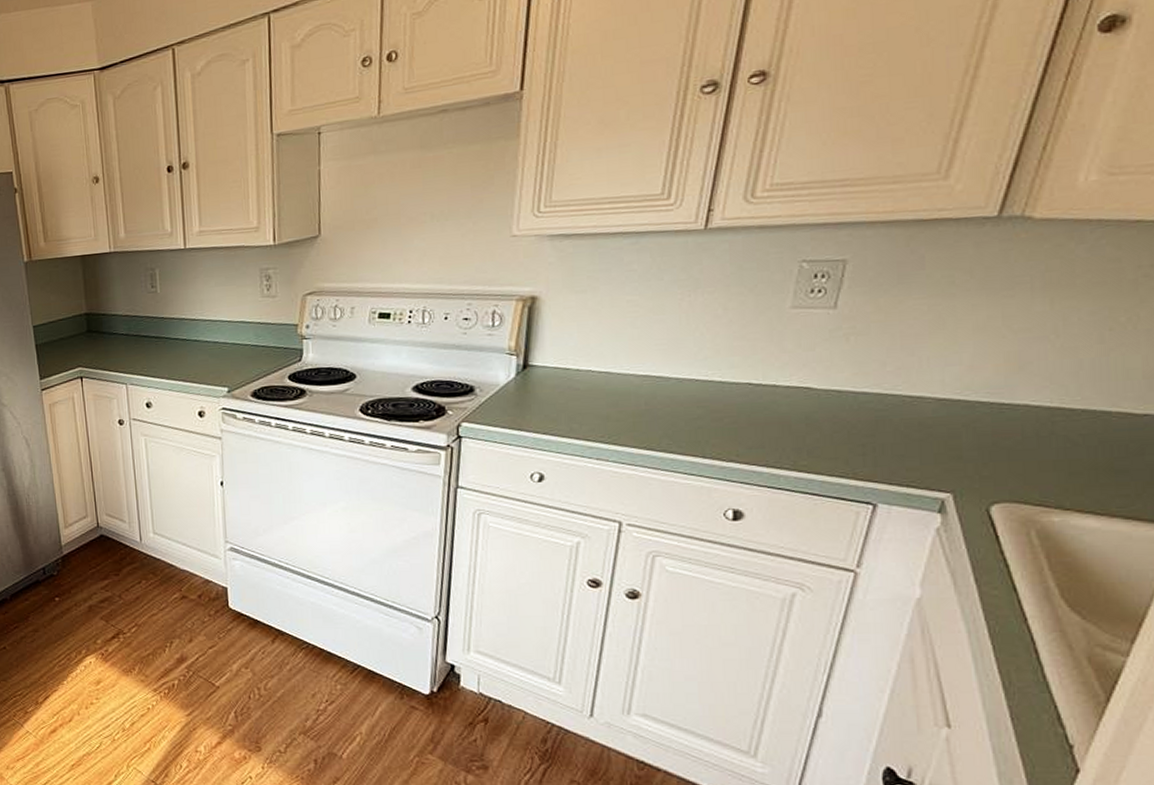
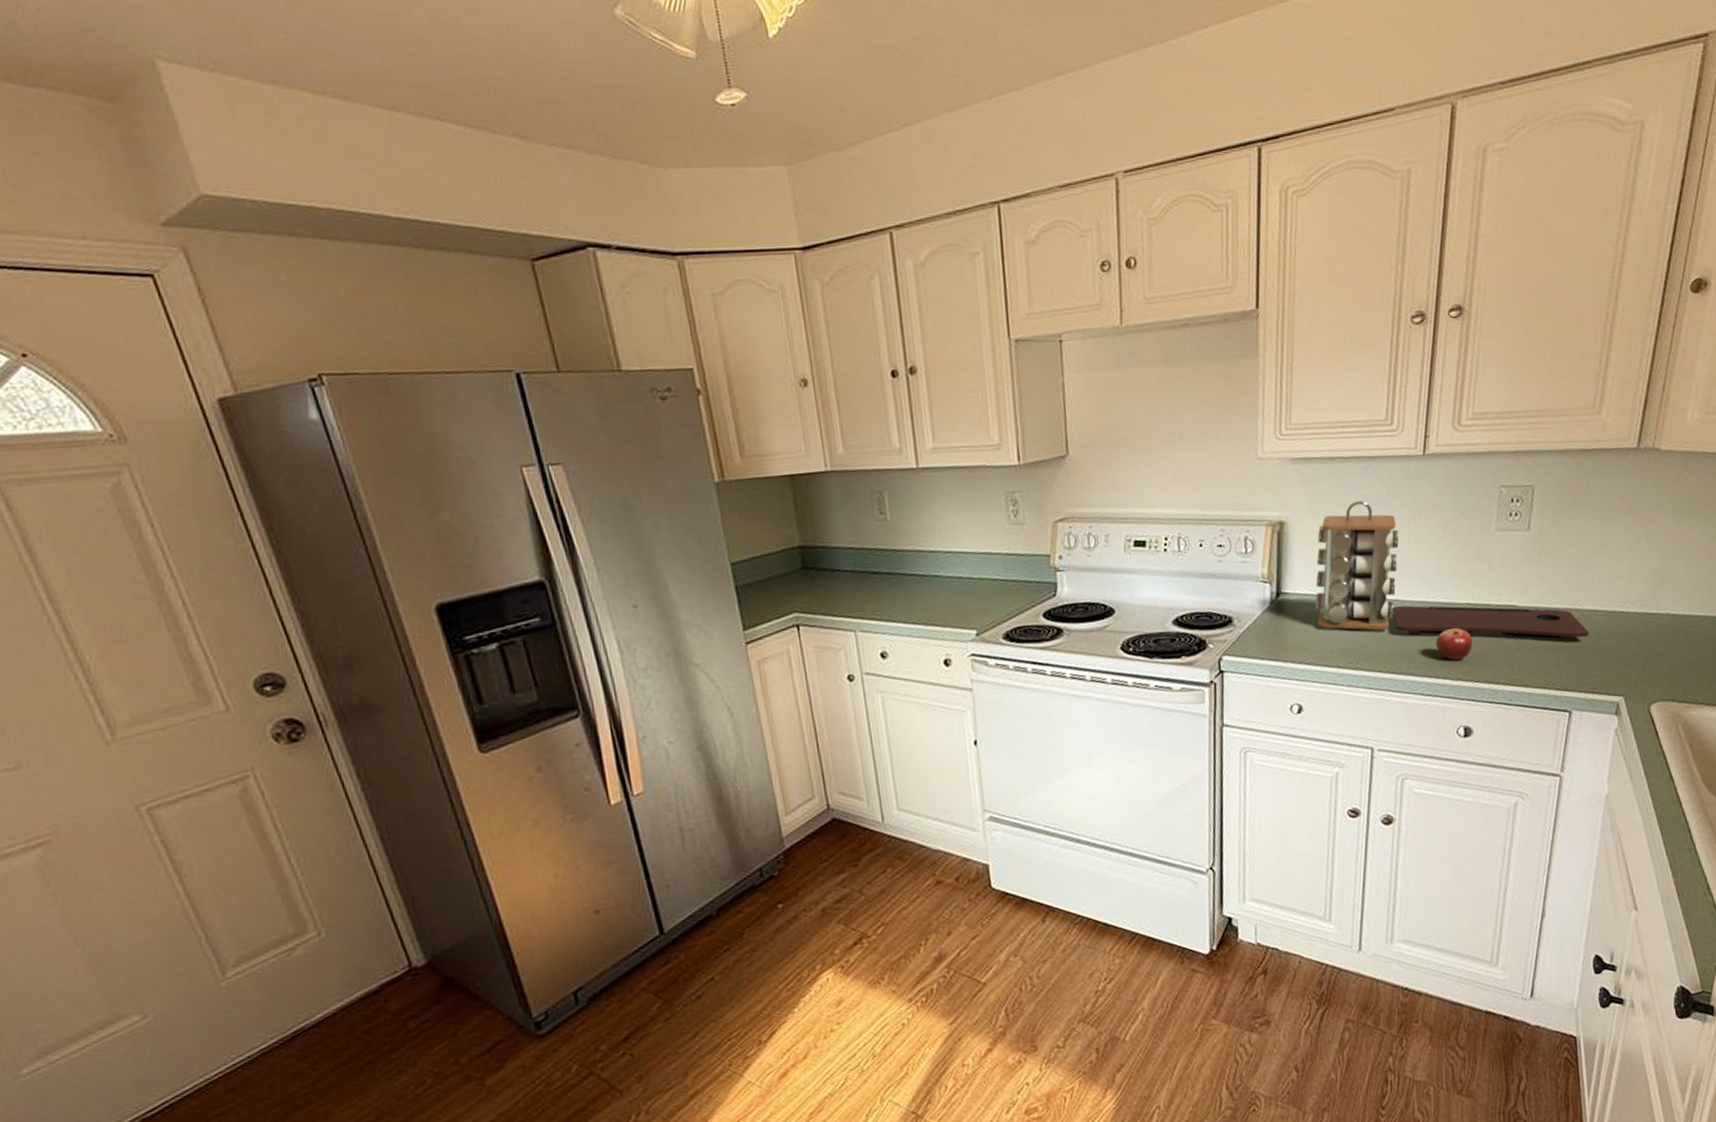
spice rack: none [565,276,669,407] -> present [1315,501,1399,631]
cutting board: none [655,382,909,429] -> present [1392,605,1589,641]
fruit: none [704,408,752,441] -> present [1435,628,1473,660]

